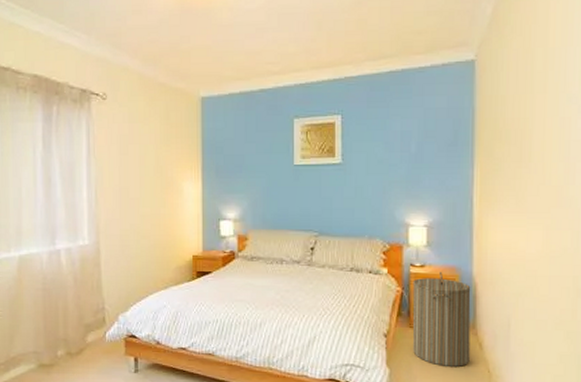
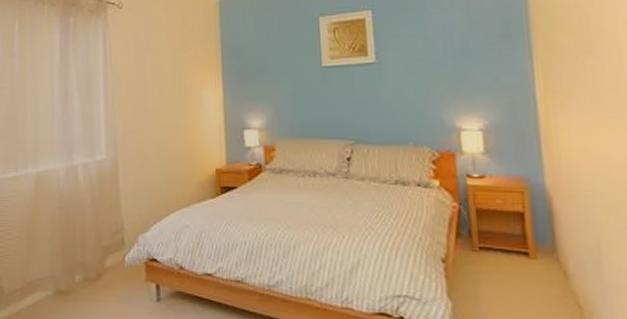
laundry hamper: present [412,271,471,367] -> none [471,183,553,300]

